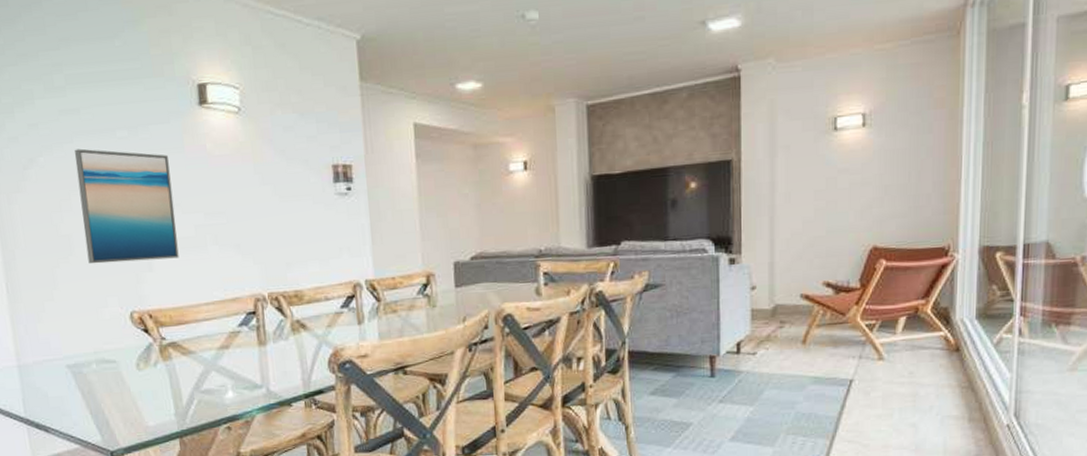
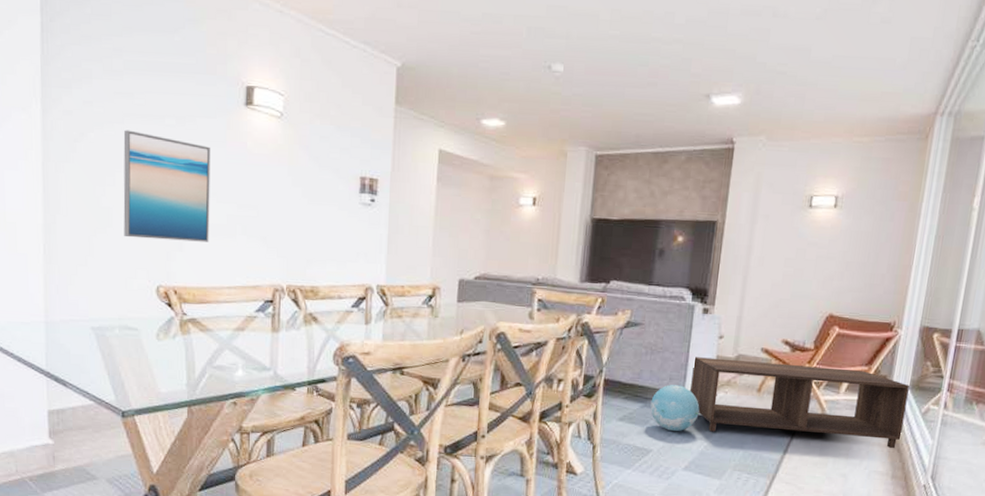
decorative ball: none [683,347,740,400] -> present [650,385,700,432]
coffee table: none [726,305,975,395] -> present [690,357,910,449]

